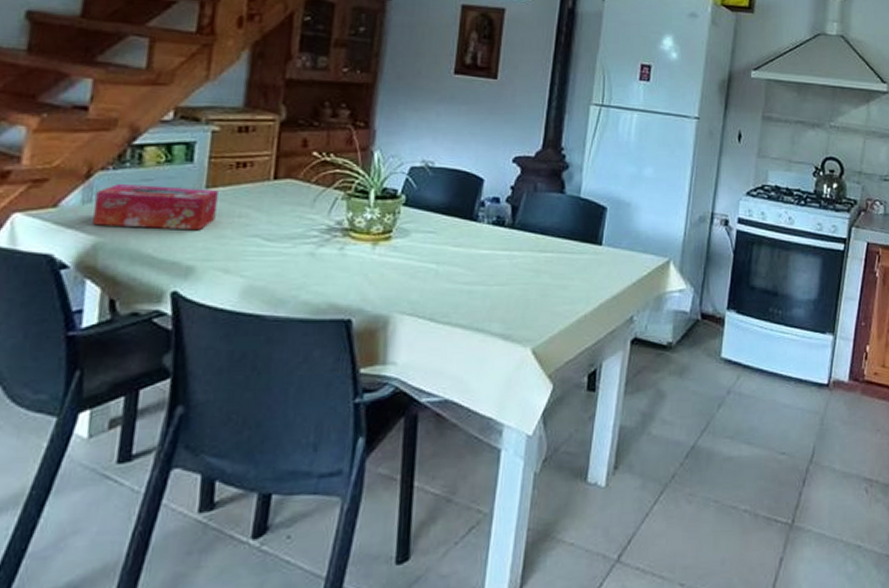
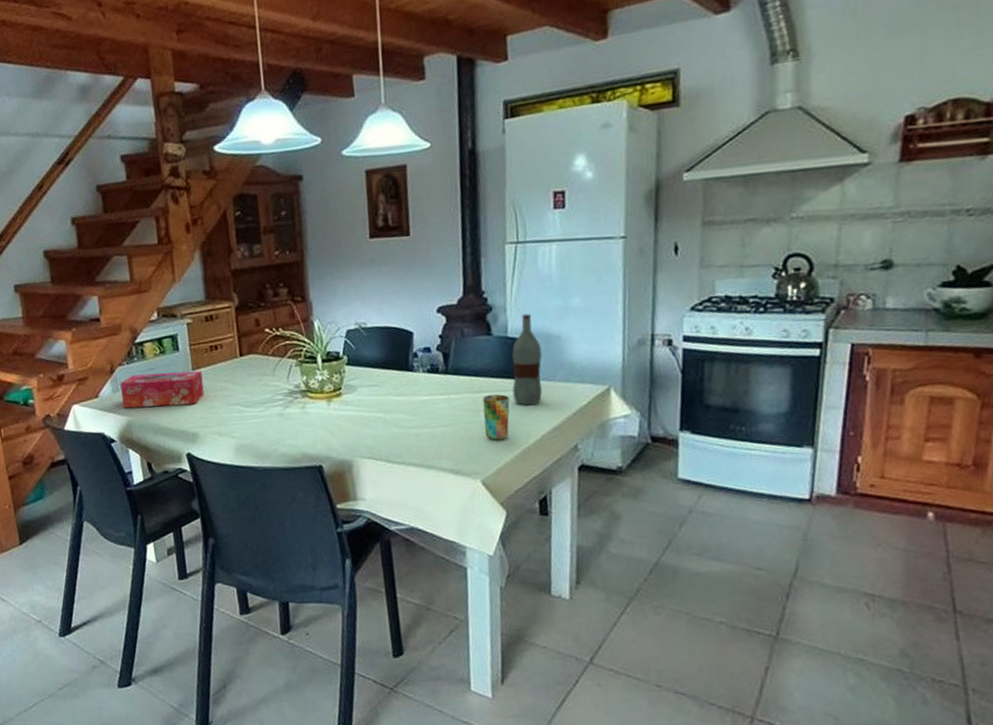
cup: none [543,256,573,306] -> present [483,394,510,441]
bottle: none [577,176,611,271] -> present [512,313,543,406]

